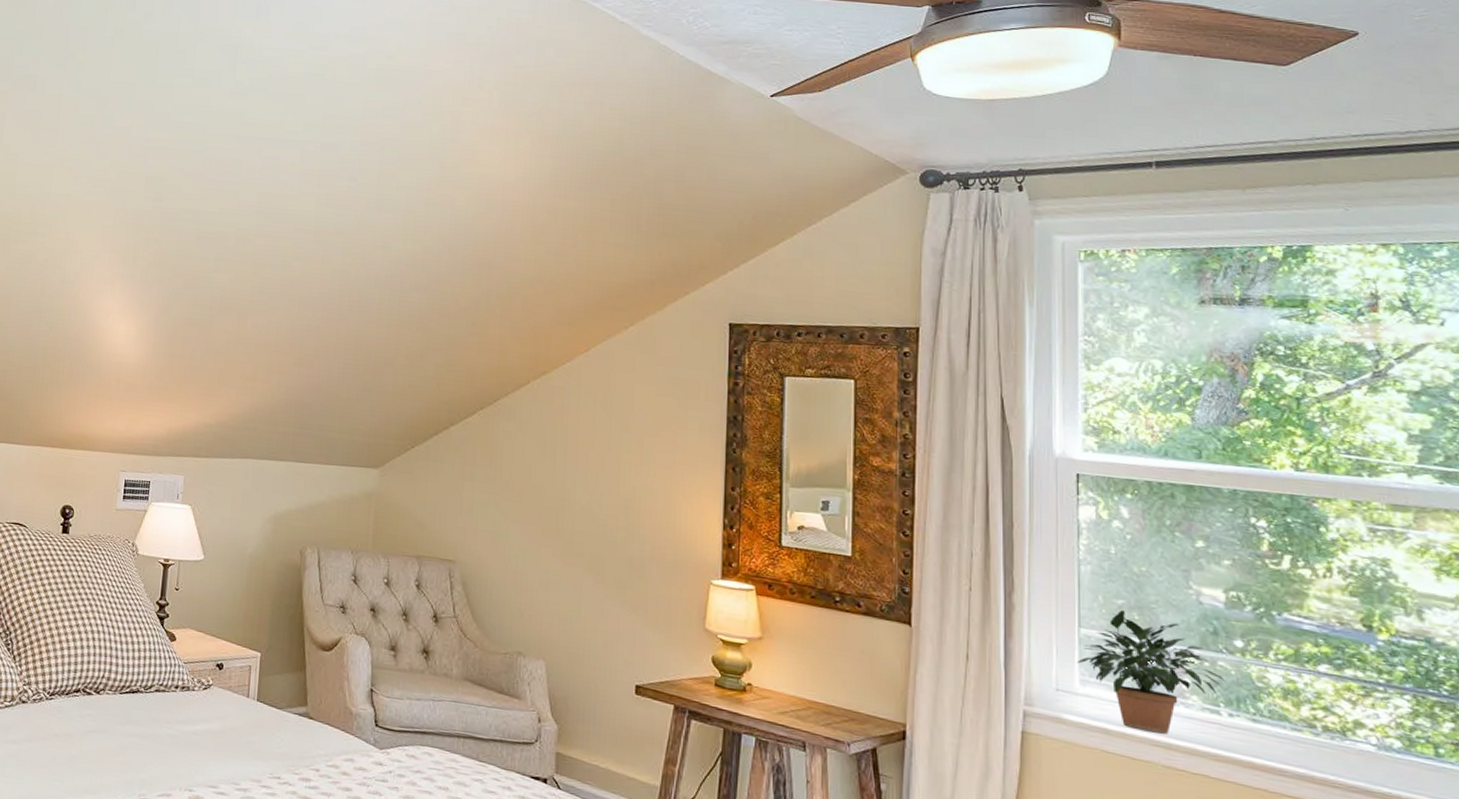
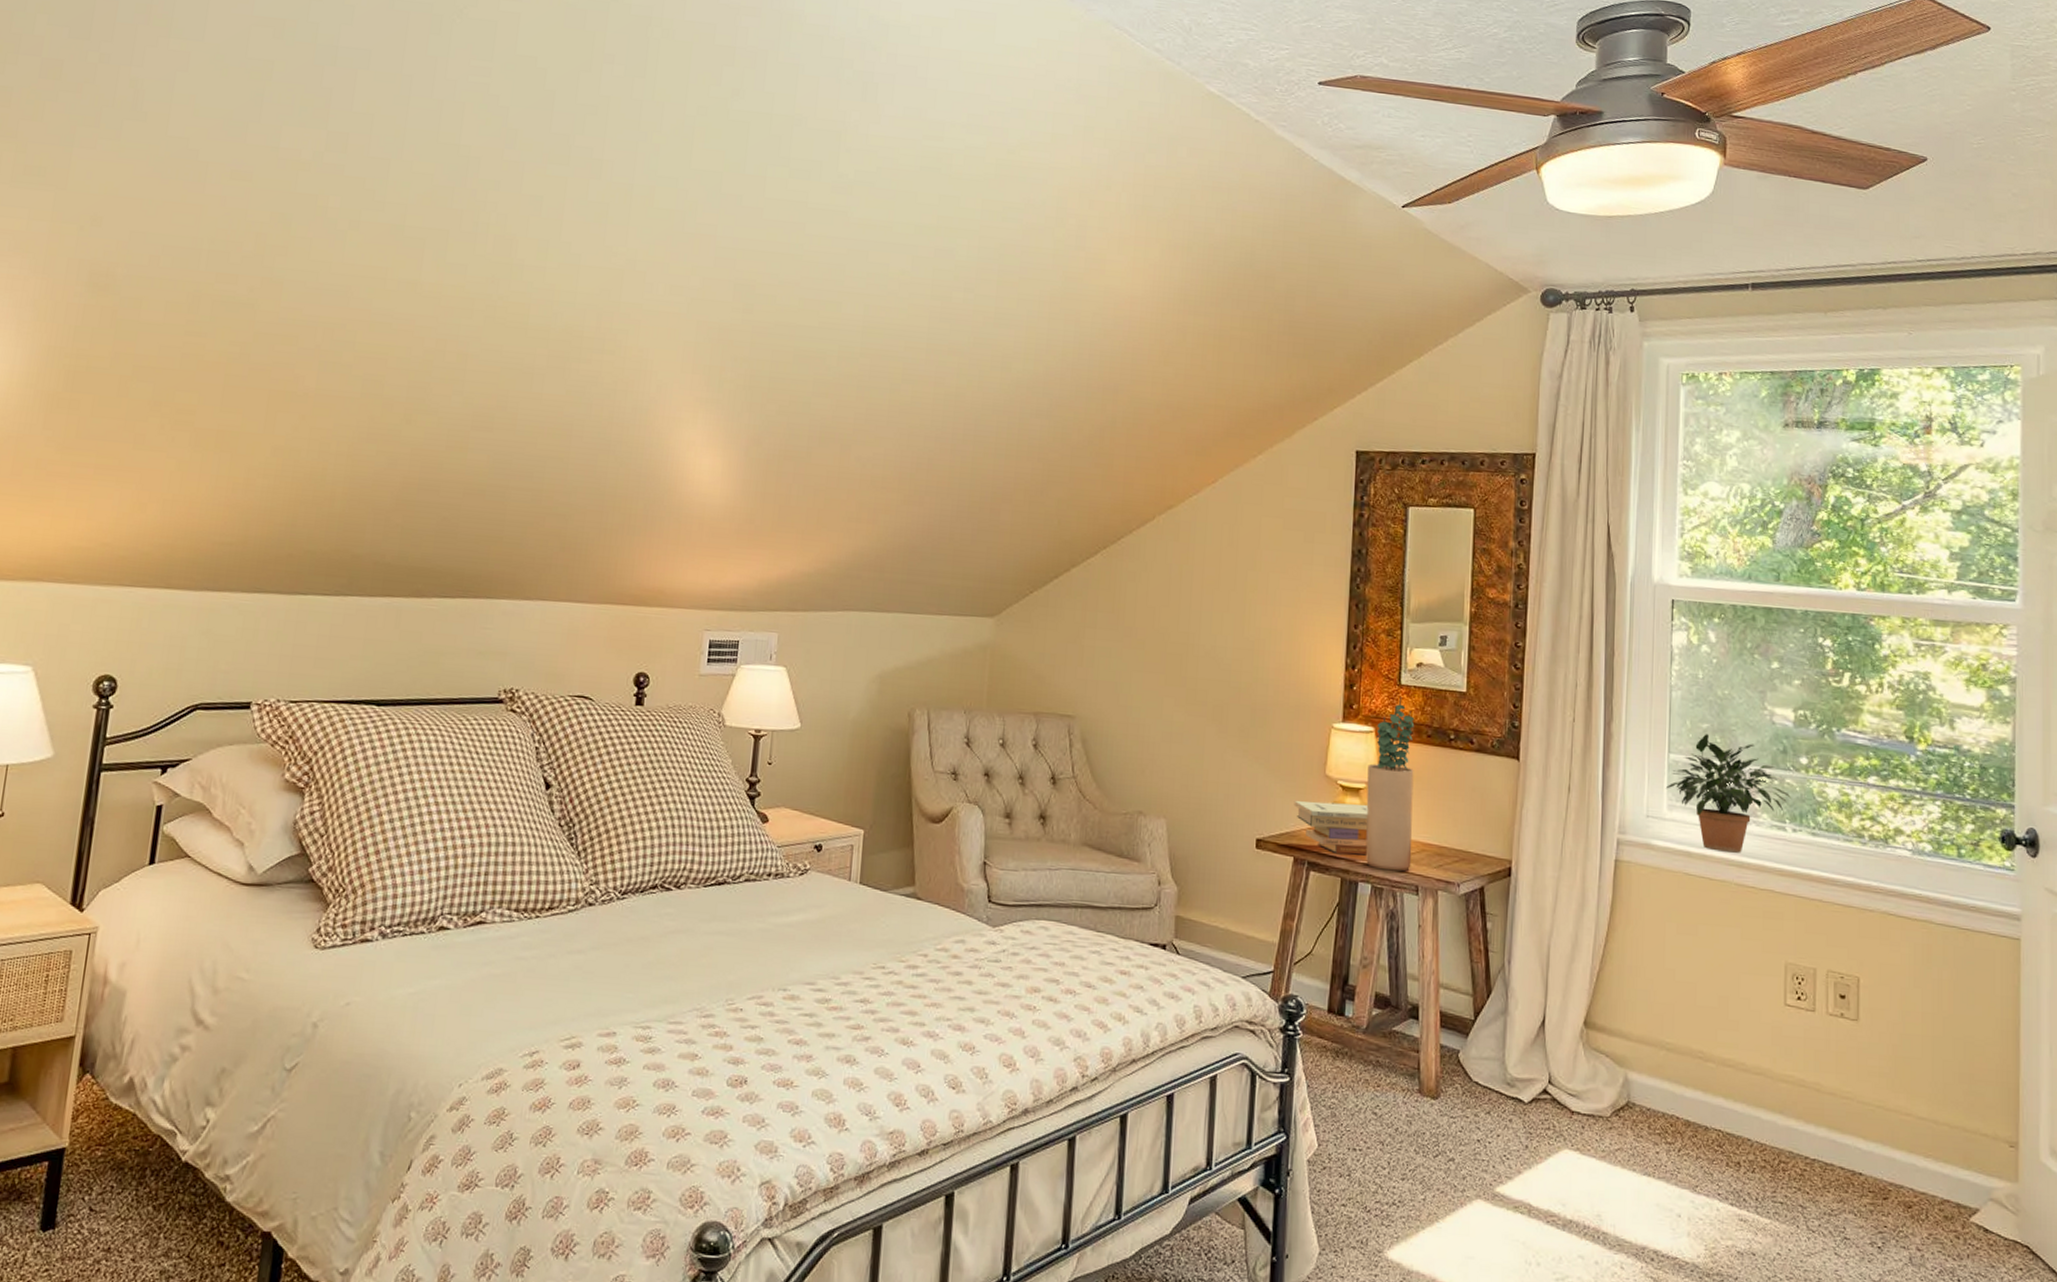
books: none [673,651,751,709] -> present [1294,801,1368,856]
vase: none [748,557,798,727] -> present [1365,696,1415,872]

